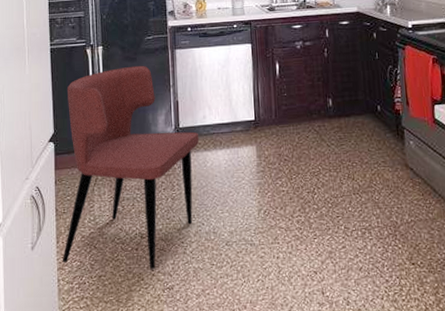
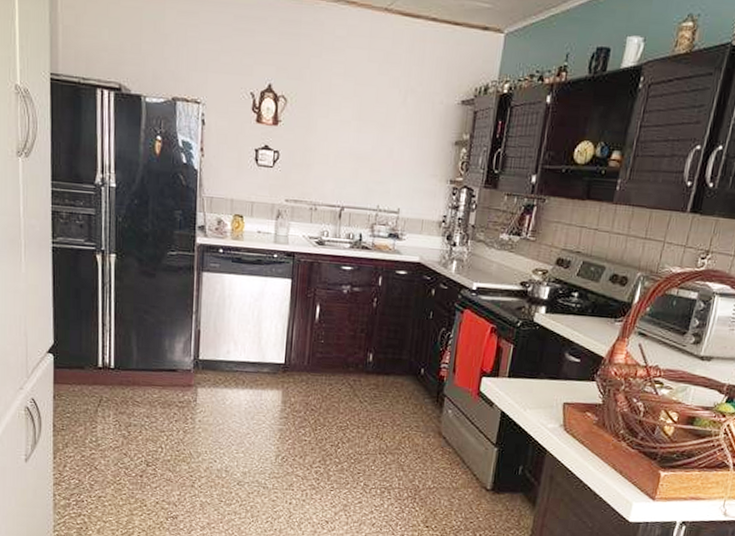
dining chair: present [63,65,200,270] -> none [60,282,221,498]

